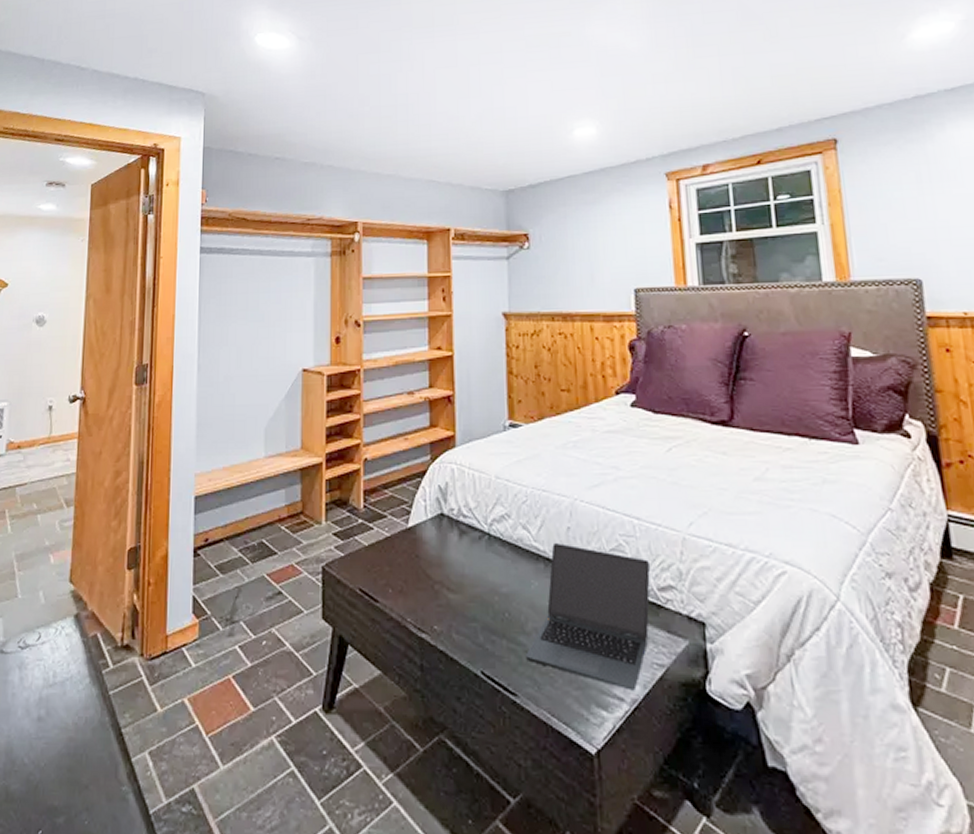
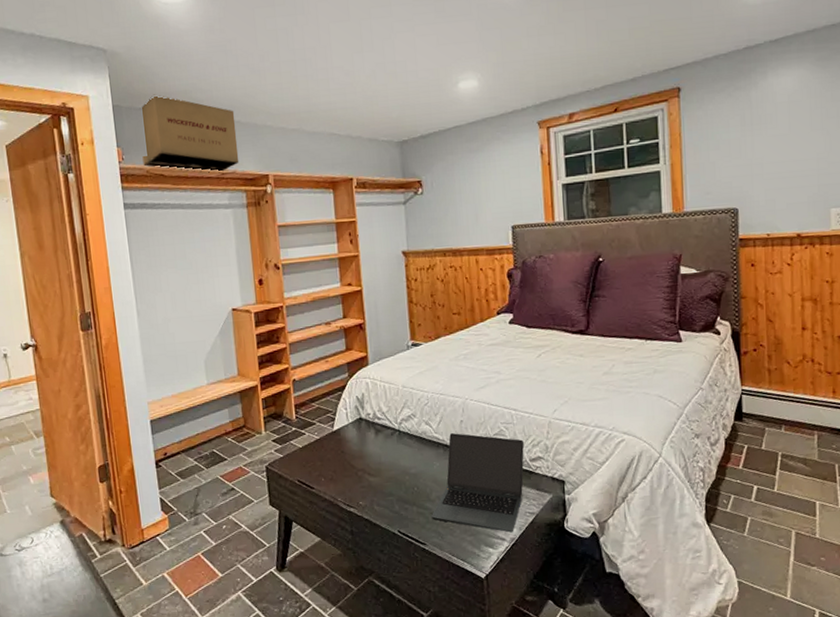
box: none [226,137,328,219] -> present [142,94,239,173]

